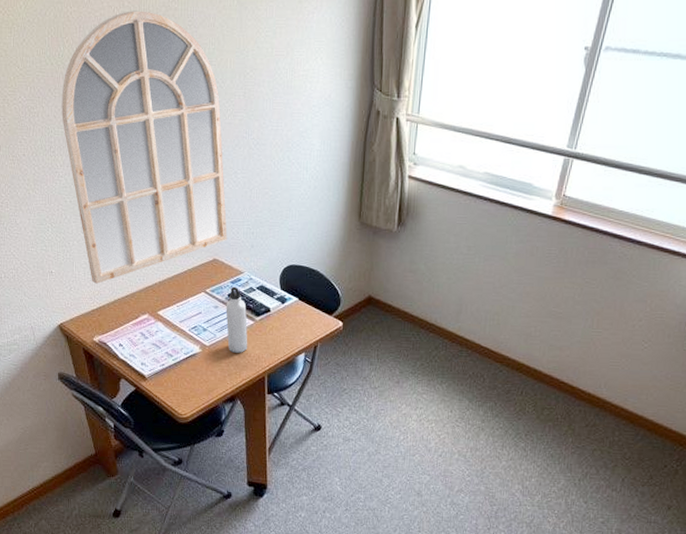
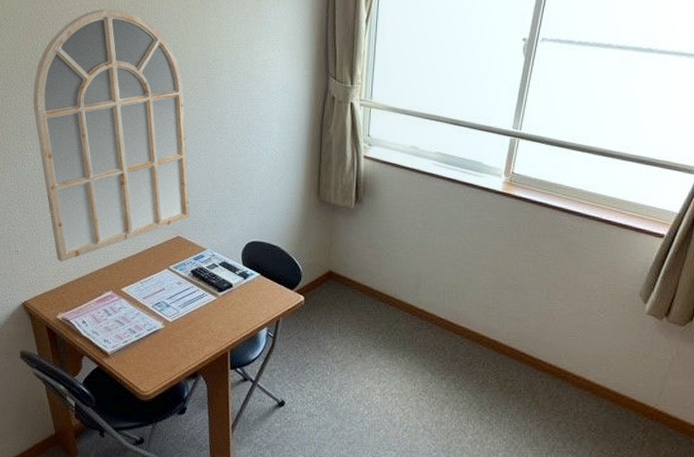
water bottle: present [226,286,248,353] -> none [188,263,211,329]

